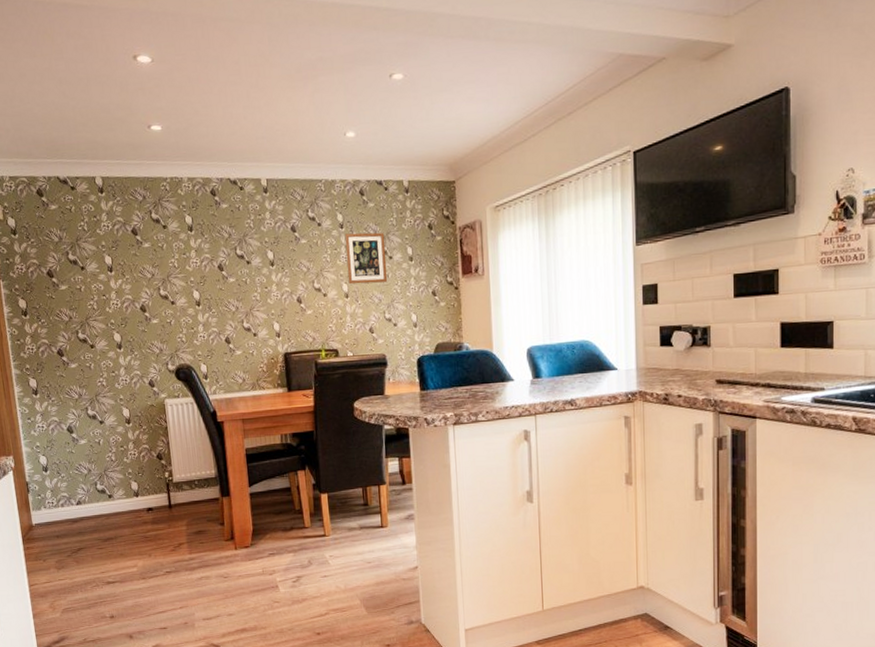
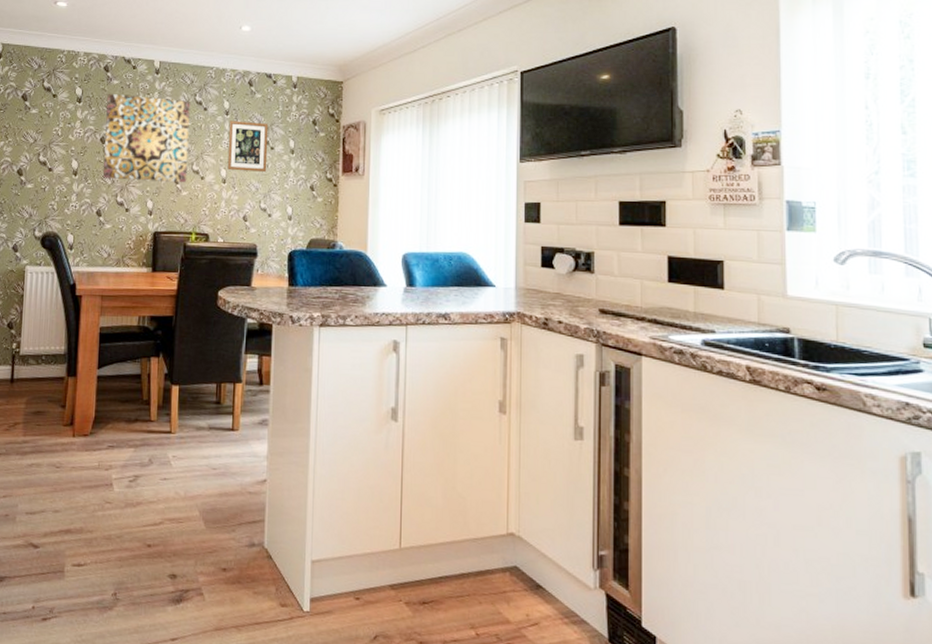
wall art: none [218,217,310,306] -> present [102,93,190,182]

